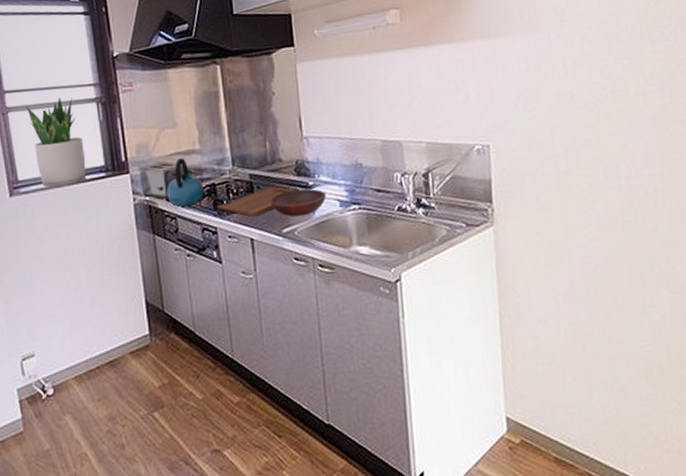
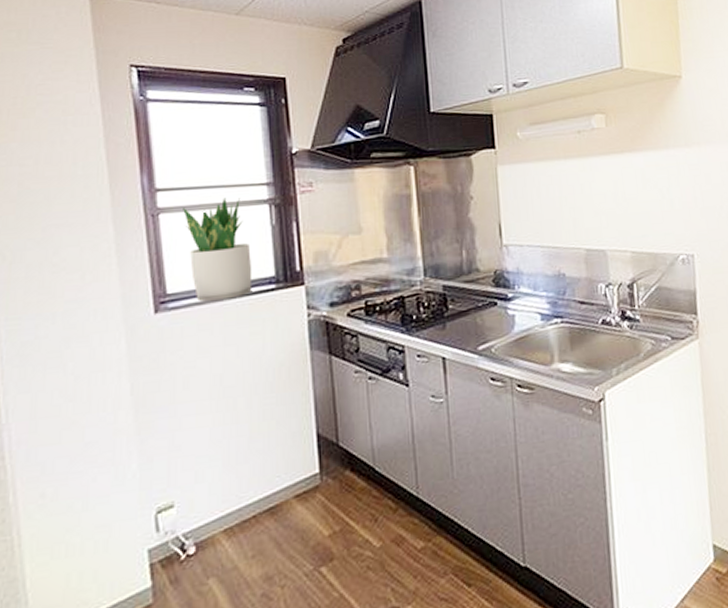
toaster: present [139,161,184,201] -> none [316,271,369,316]
kettle: present [167,158,204,208] -> none [348,268,391,324]
cutting board: present [218,187,297,217] -> none [406,299,495,333]
wooden bowl: present [270,189,326,217] -> none [465,301,526,332]

